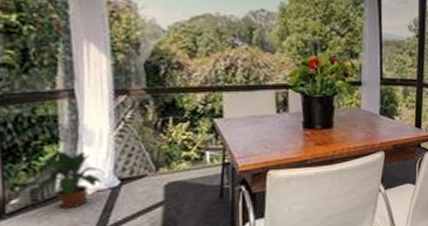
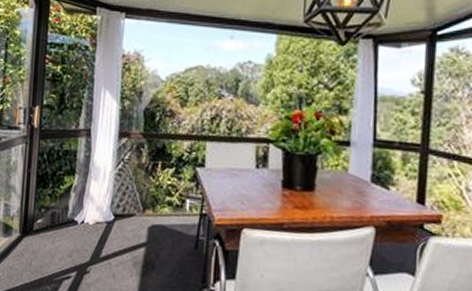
potted plant: present [32,150,106,210] -> none [53,181,105,235]

